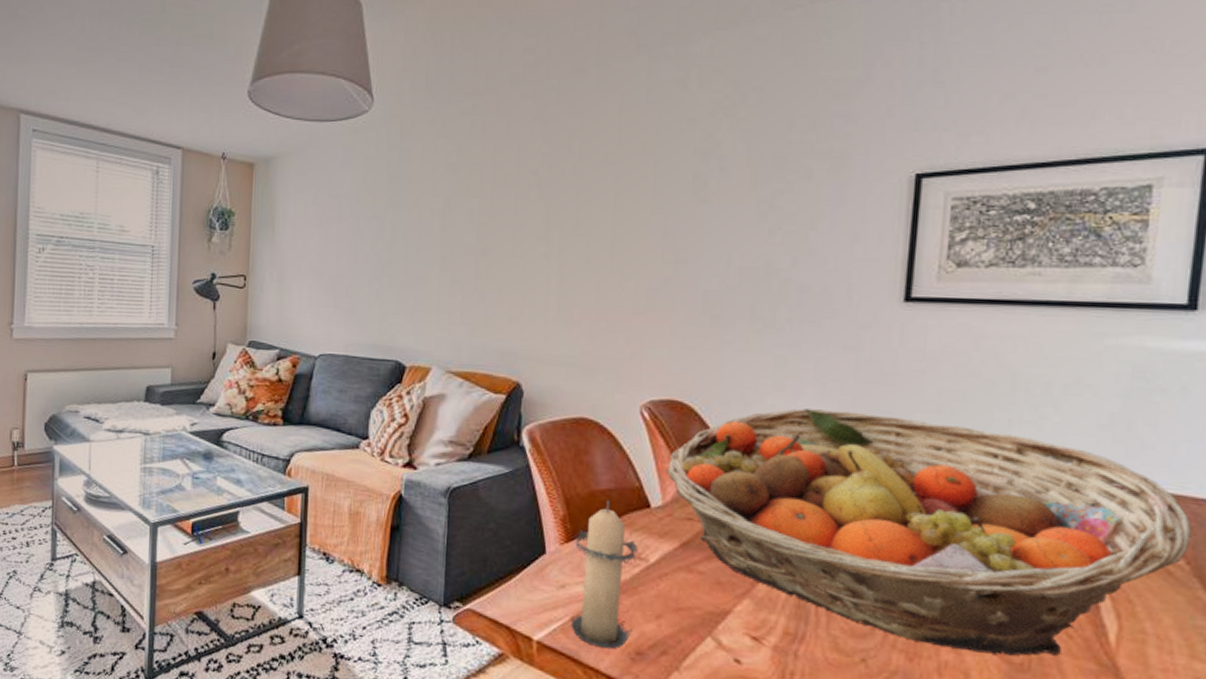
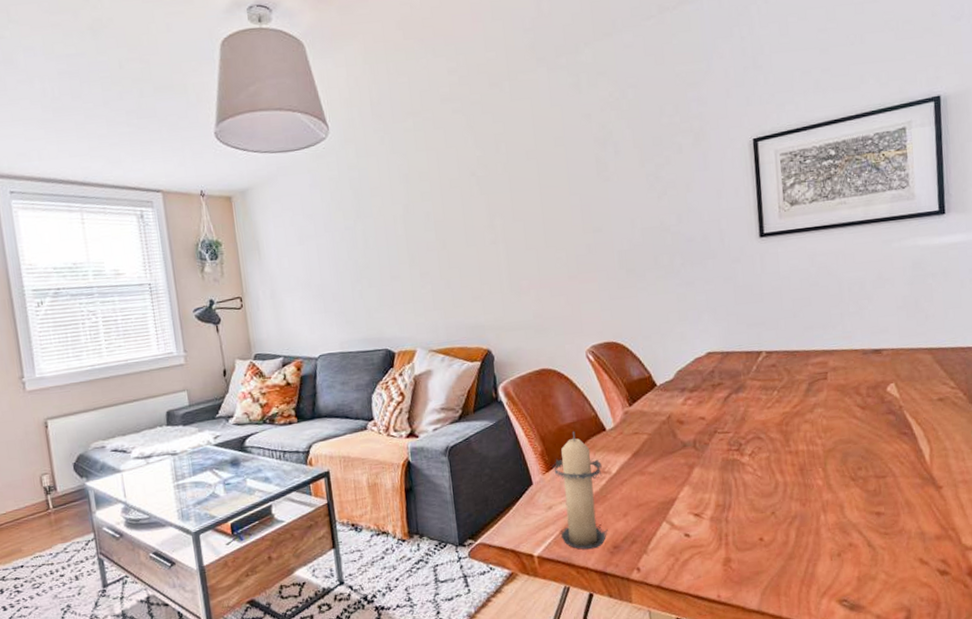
fruit basket: present [666,409,1193,656] -> none [613,324,965,491]

